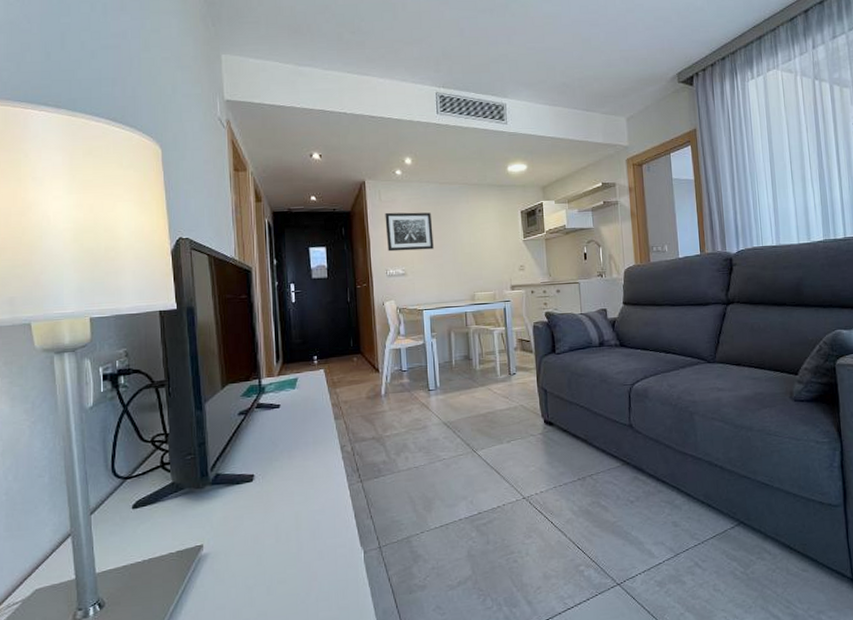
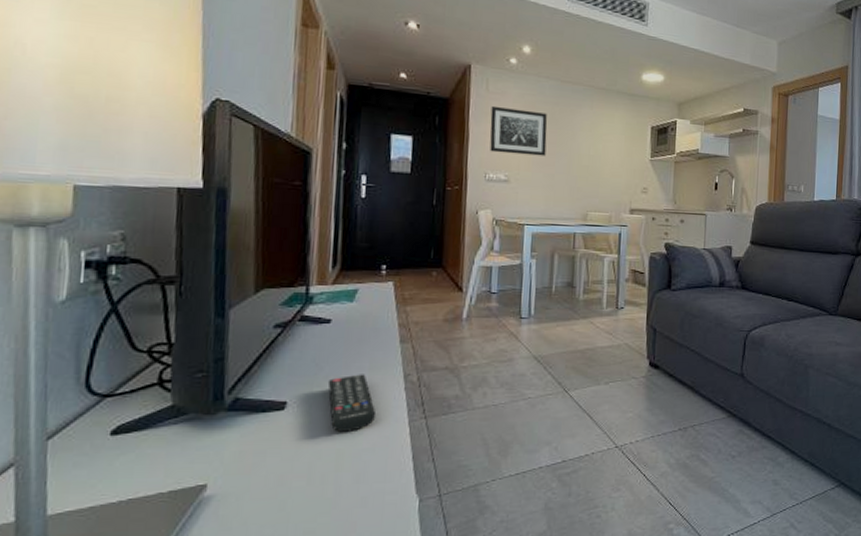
remote control: none [283,448,323,498] -> present [327,374,377,433]

